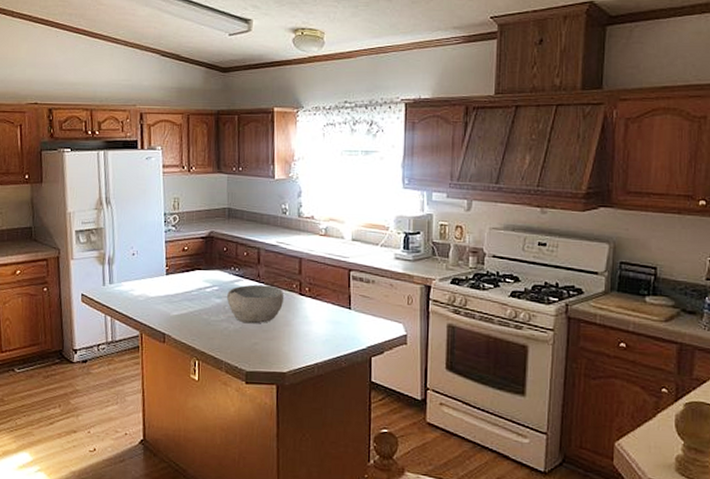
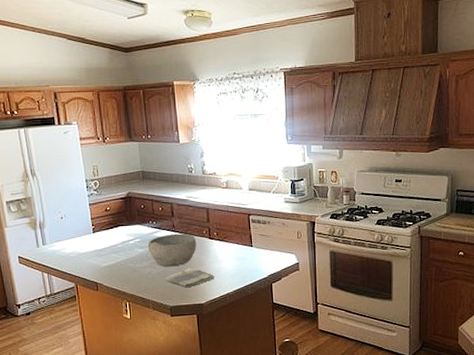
dish towel: none [244,327,303,351] -> present [166,268,215,288]

